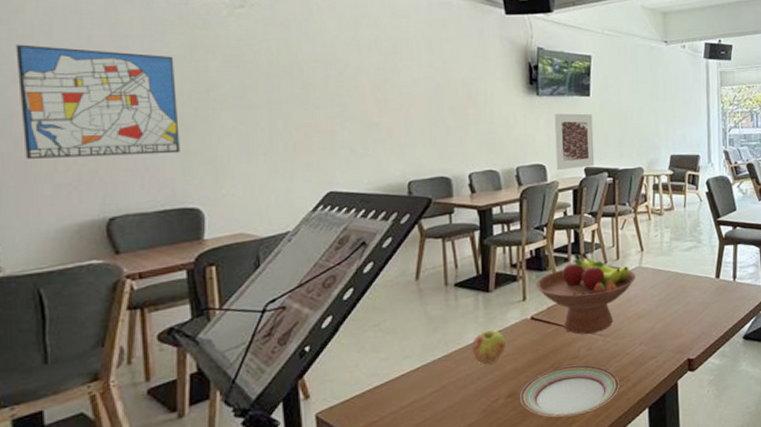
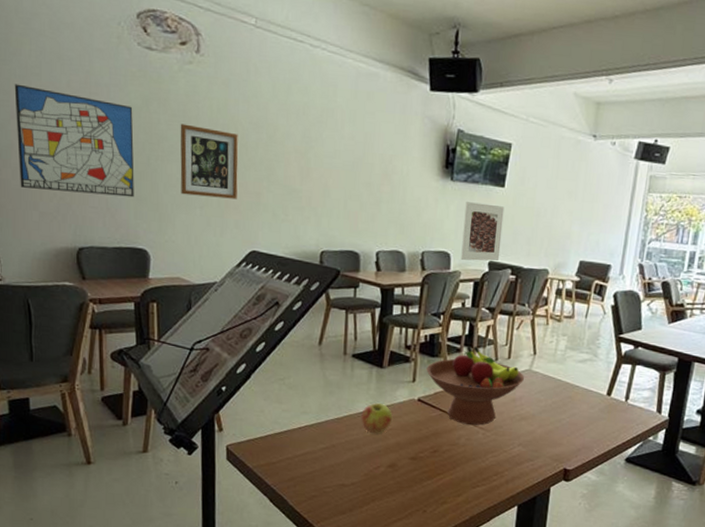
wall art: none [233,69,307,143] -> present [180,123,239,200]
plate: present [520,365,619,417] -> none [399,450,493,497]

